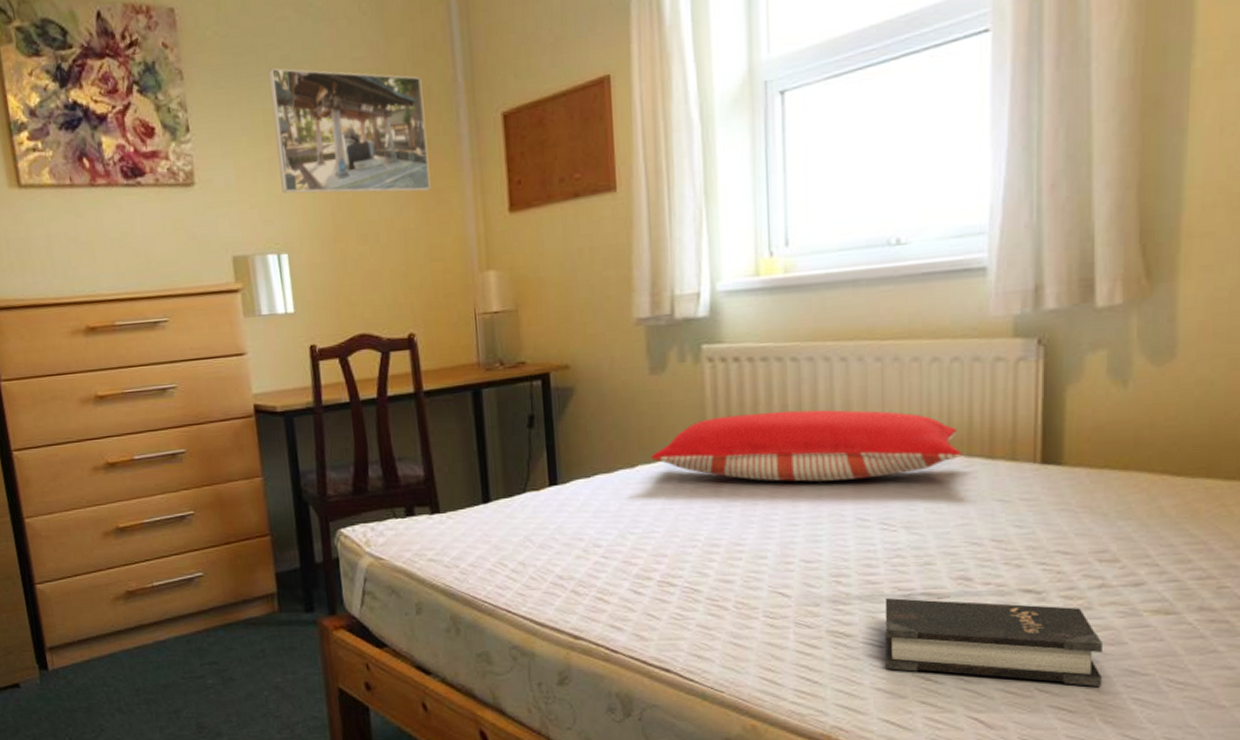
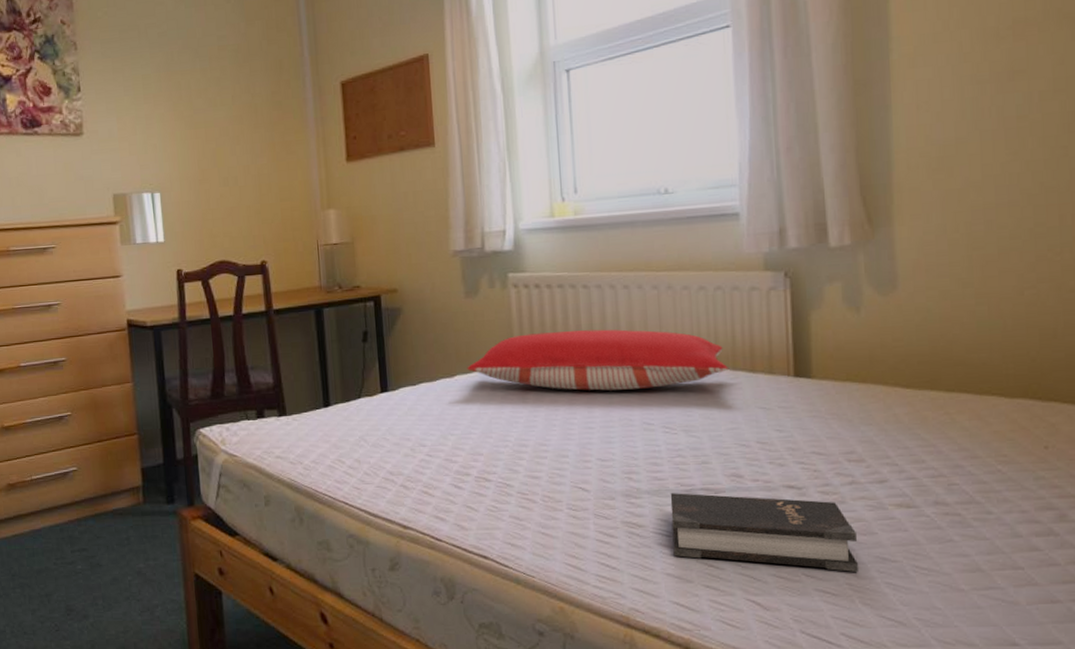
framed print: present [269,68,431,194] -> none [148,42,281,144]

